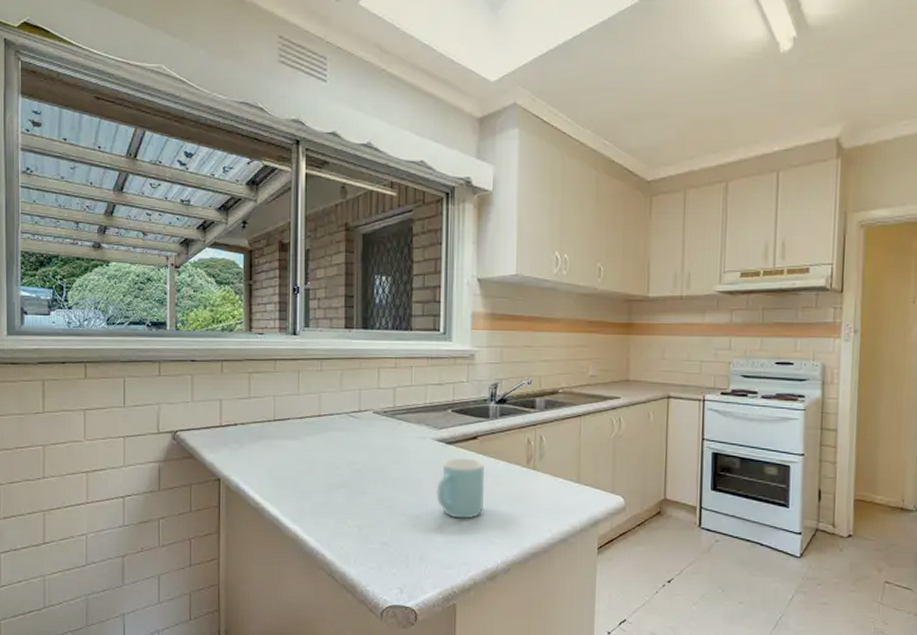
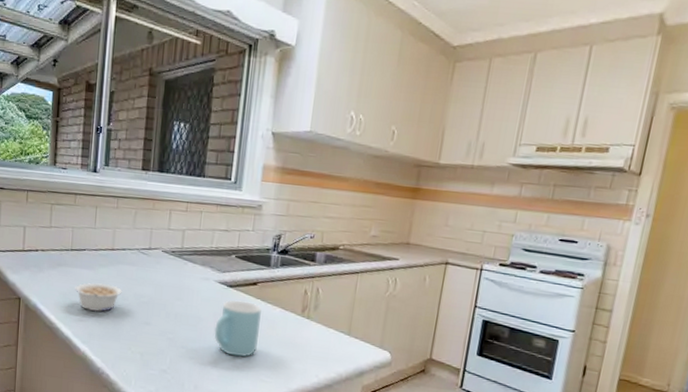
legume: none [280,453,333,486] -> present [75,283,122,312]

